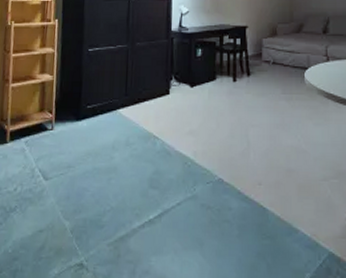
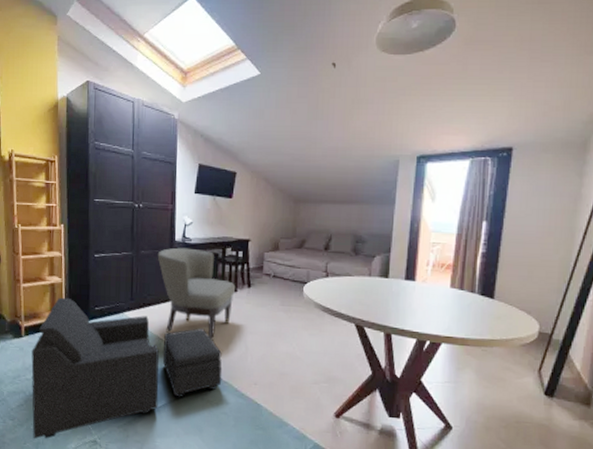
armchair: none [10,96,224,266] -> present [31,297,223,440]
chair: none [153,37,235,138] -> present [157,247,236,342]

